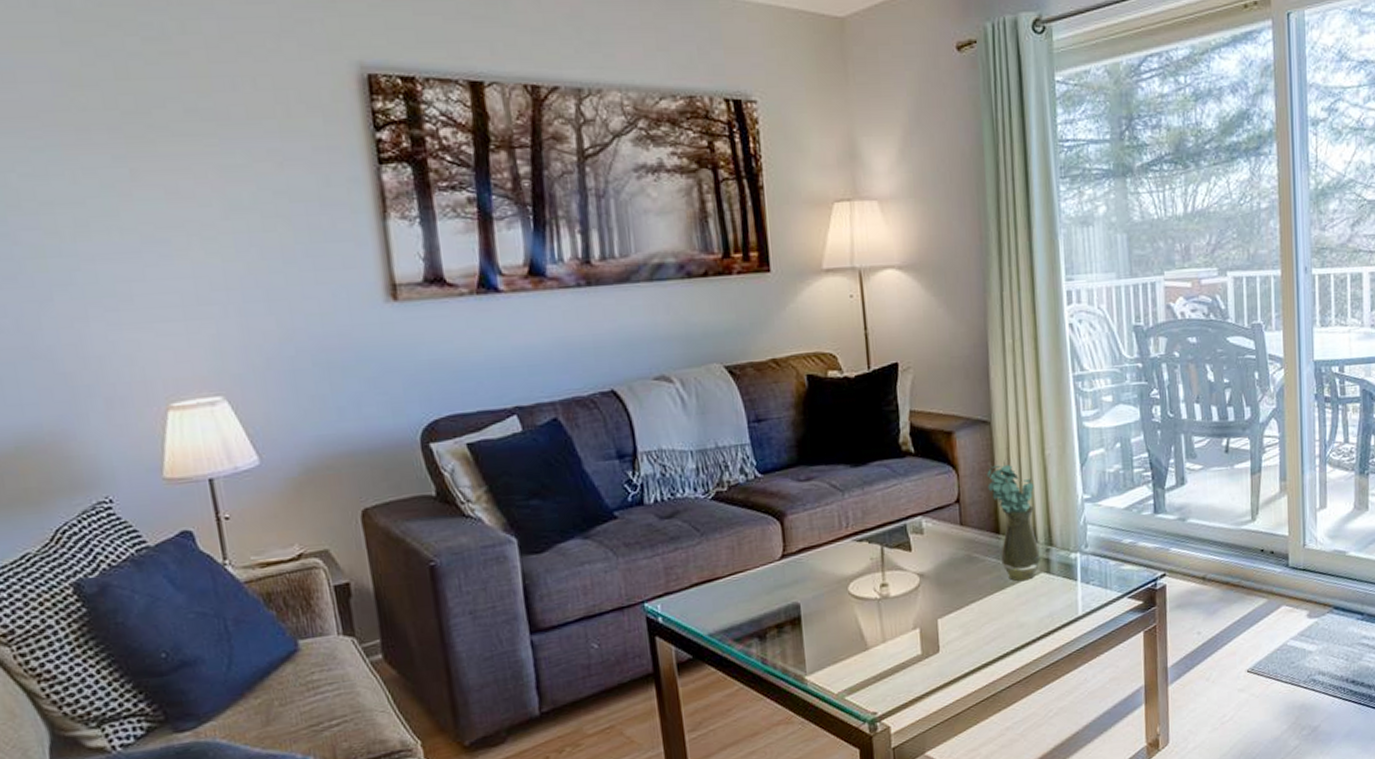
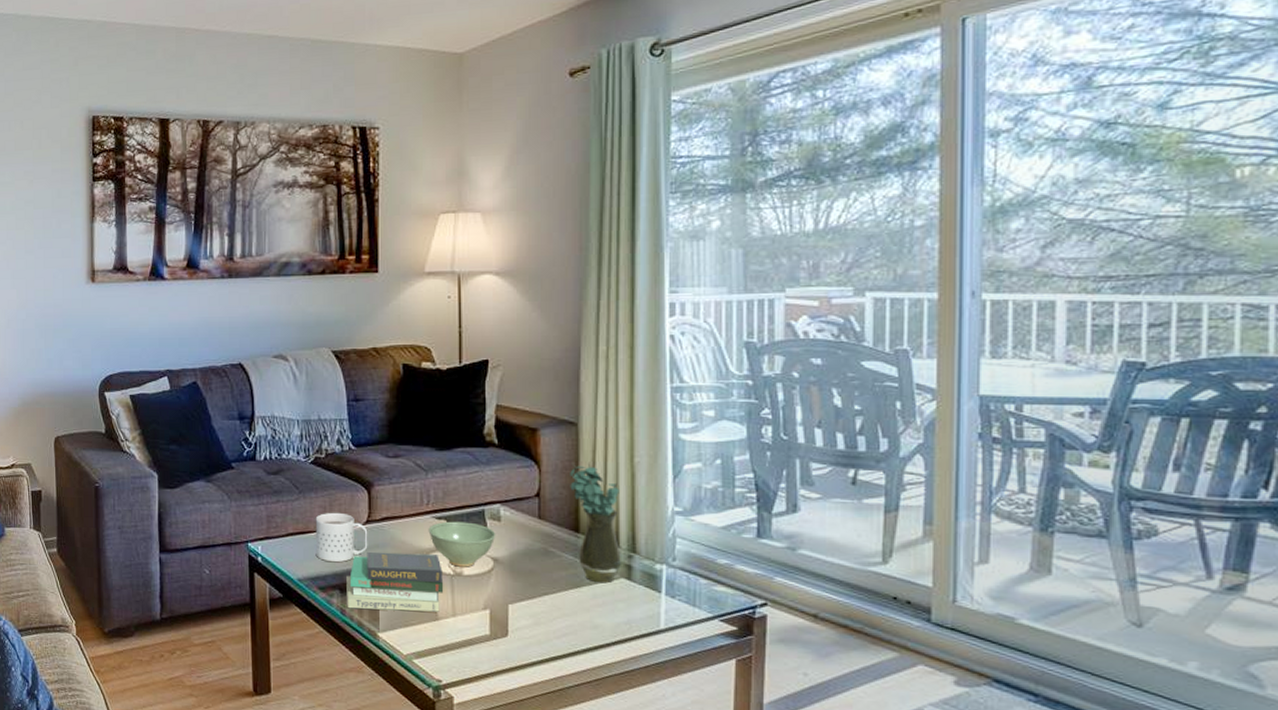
mug: none [722,551,786,609] -> present [315,512,368,563]
books: none [764,580,872,657] -> present [346,551,444,612]
bowl: none [849,539,920,590] -> present [428,521,496,567]

